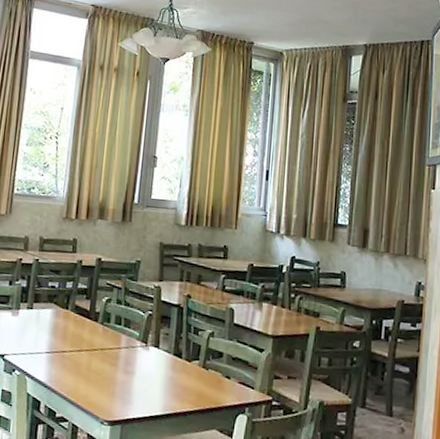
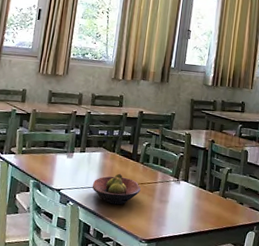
fruit bowl: none [41,336,101,376] -> present [92,173,141,205]

